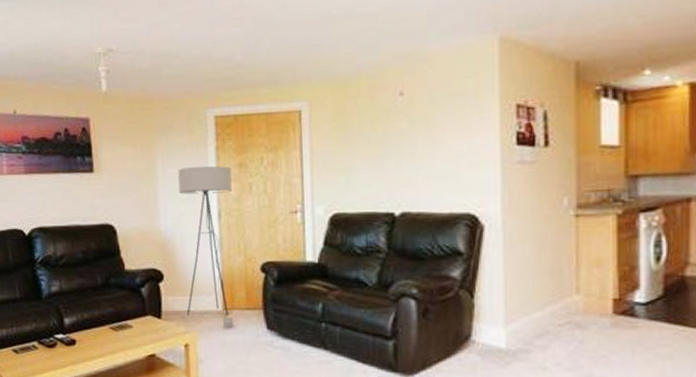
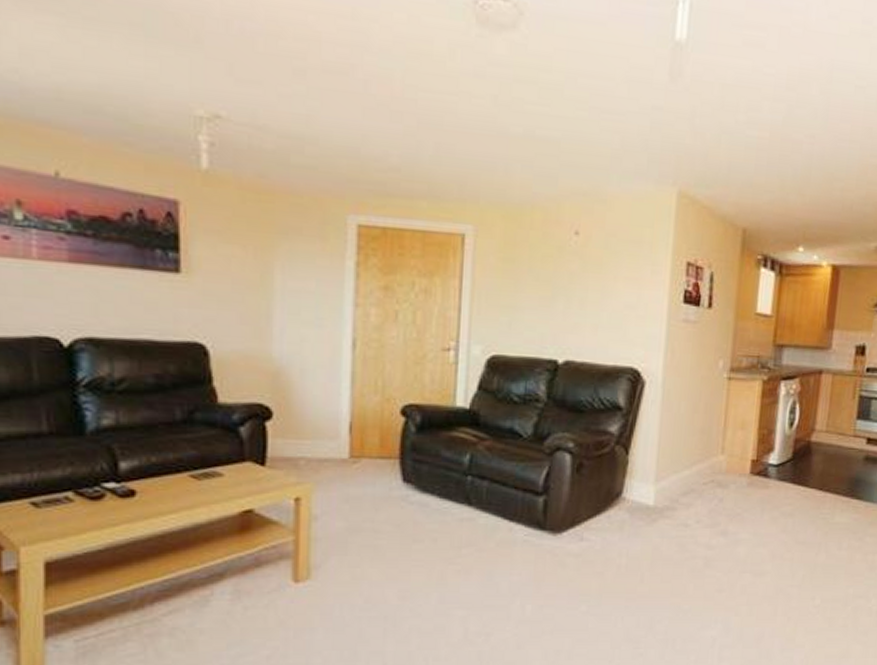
floor lamp: present [178,166,234,329] -> none [301,282,375,481]

